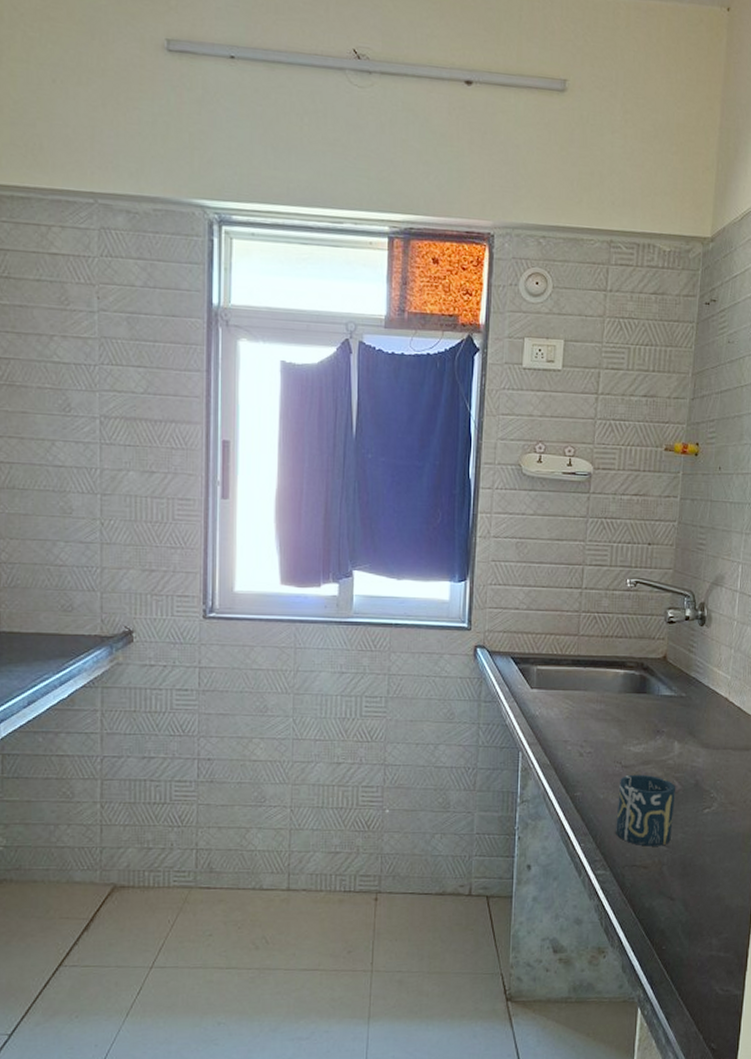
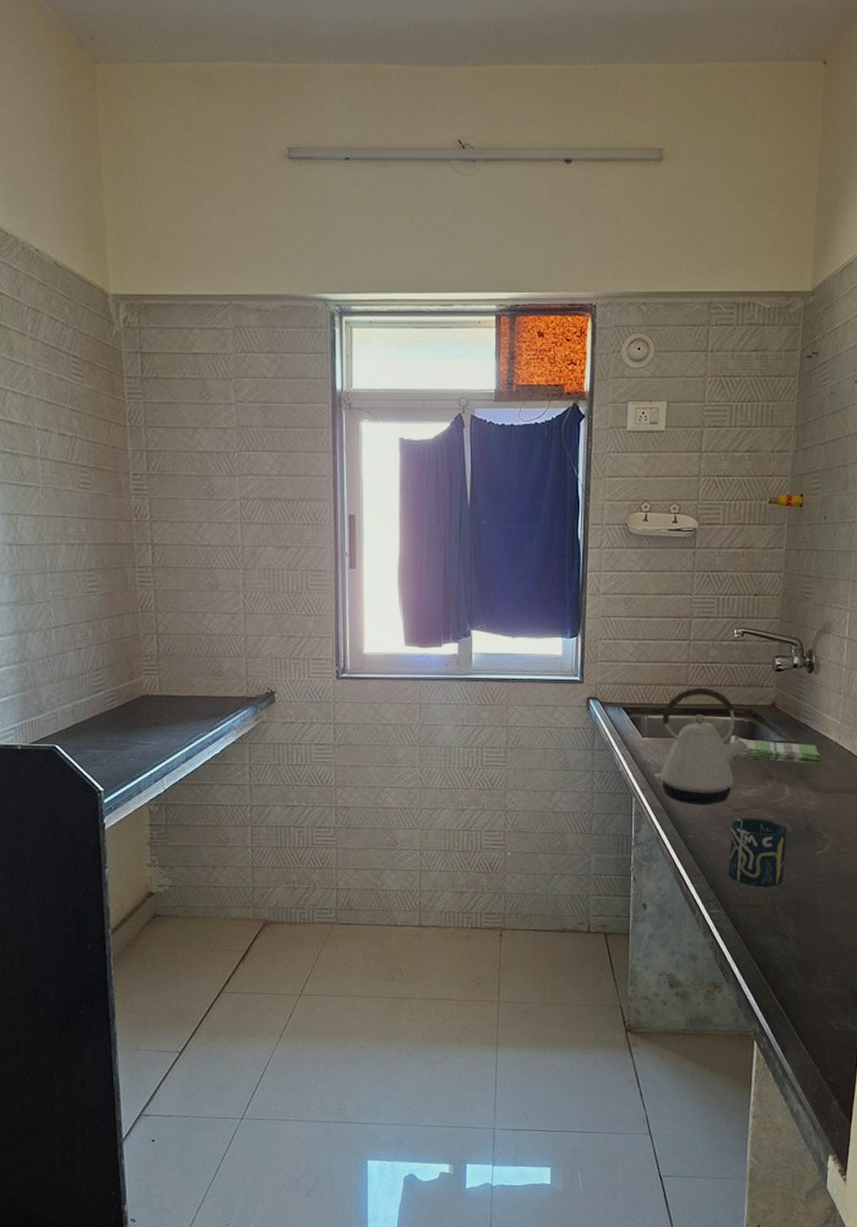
kettle: none [542,638,639,761] -> present [654,687,748,806]
dish towel: none [620,688,711,720] -> present [729,735,821,764]

